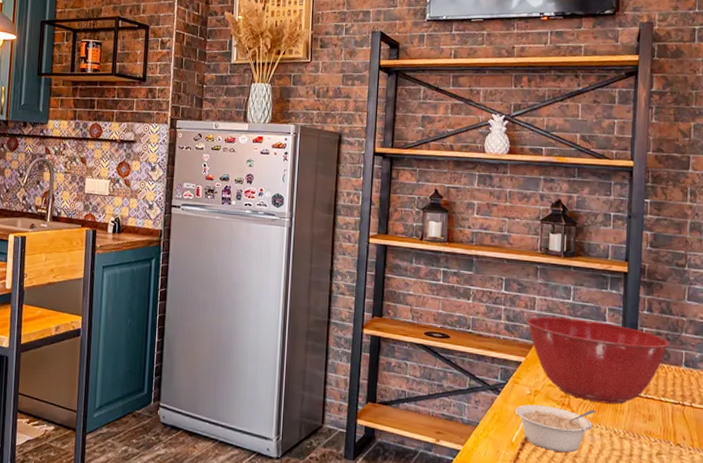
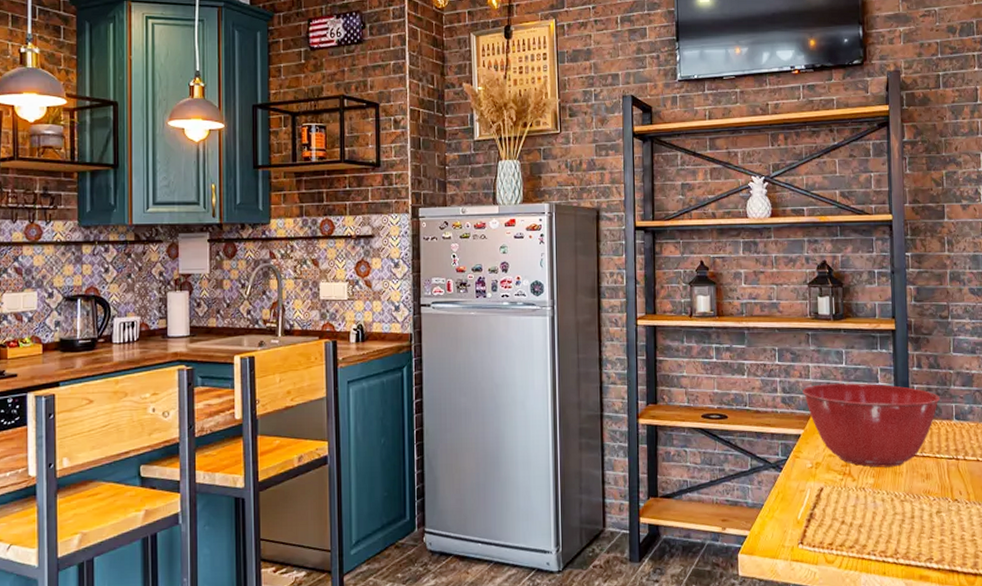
legume: present [516,404,597,453] -> none [799,475,877,524]

